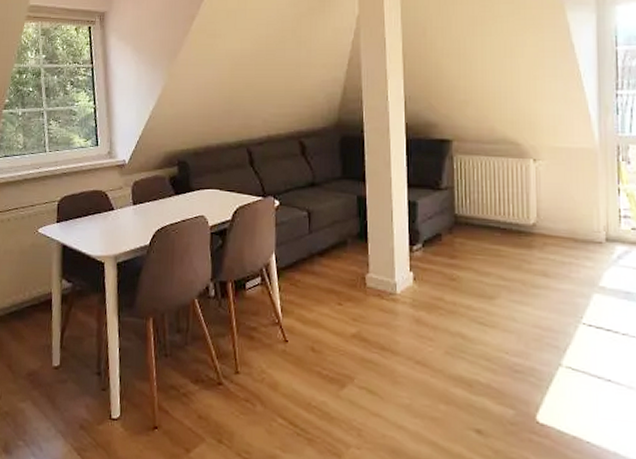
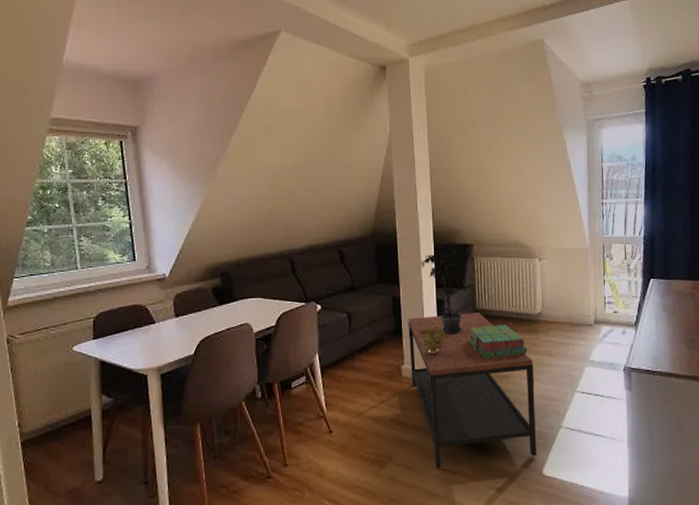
coffee table: none [374,218,530,397] -> present [408,313,537,468]
decorative bowl: none [387,232,418,265] -> present [419,327,446,355]
potted plant: none [390,140,451,242] -> present [421,245,472,334]
stack of books: none [444,234,518,274] -> present [468,324,527,358]

